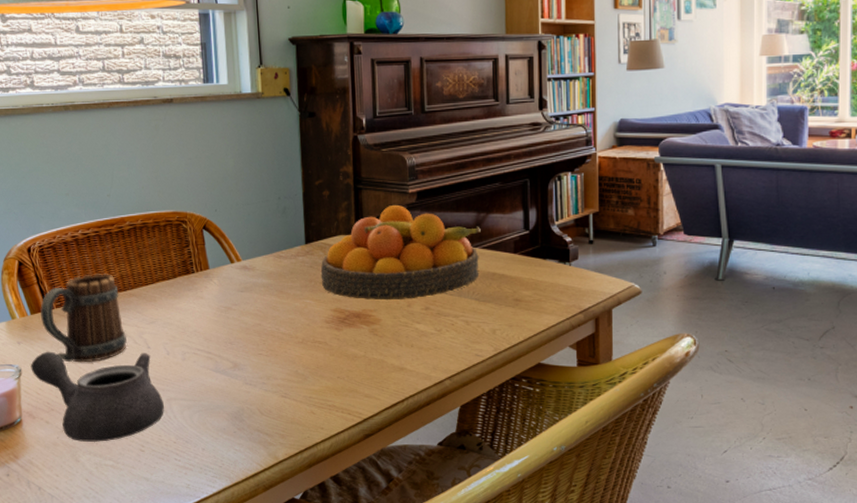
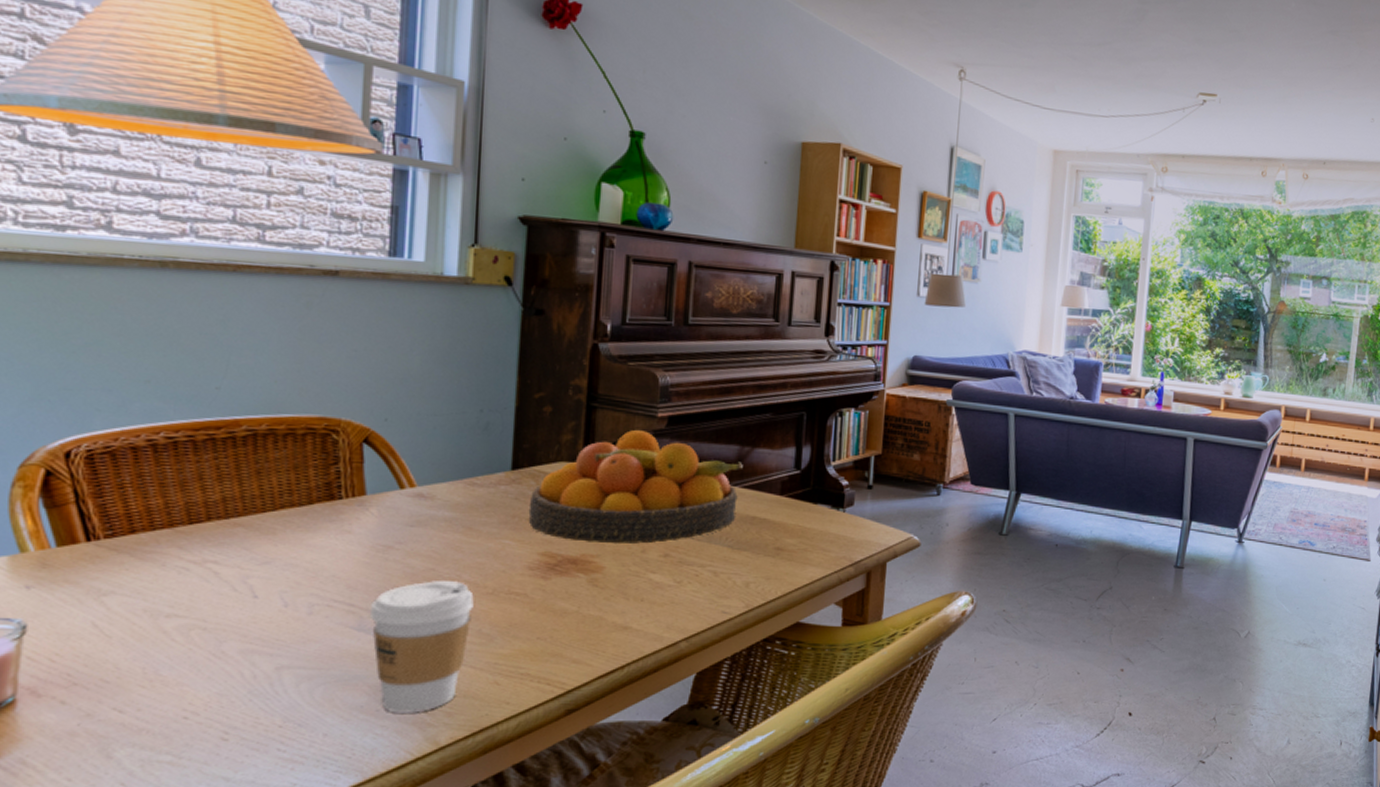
teapot: present [30,351,164,442] -> none [44,599,269,729]
mug: present [40,274,127,363] -> none [74,493,222,617]
coffee cup: none [221,333,290,435] -> present [369,581,474,713]

